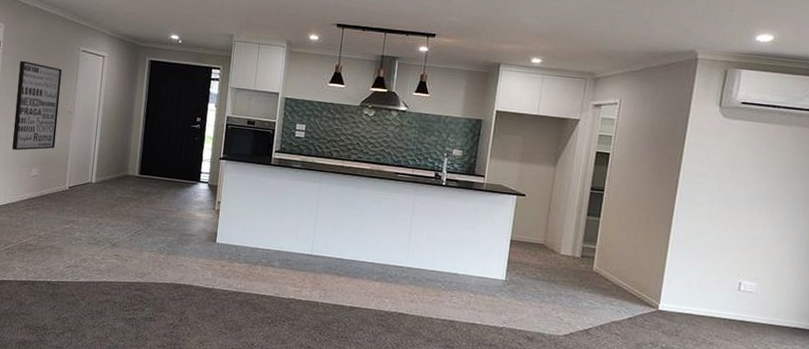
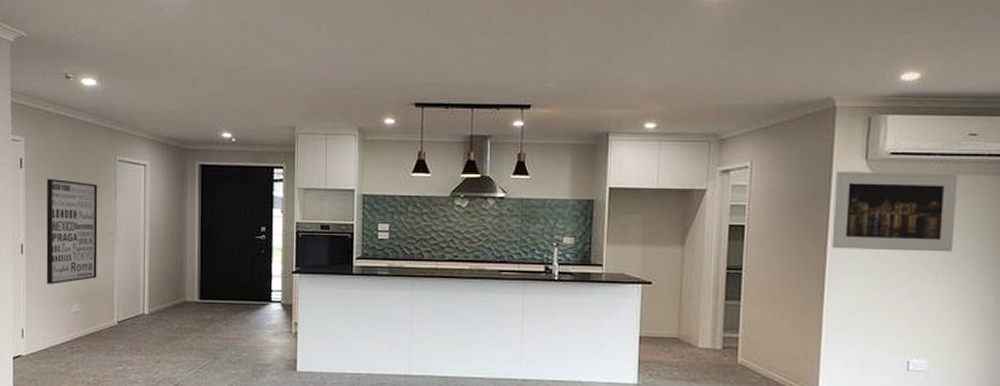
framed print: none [683,114,798,192] -> present [831,171,958,252]

